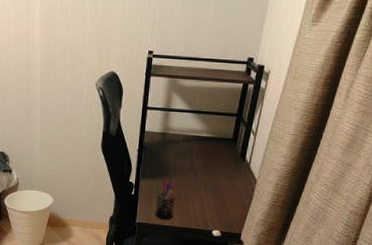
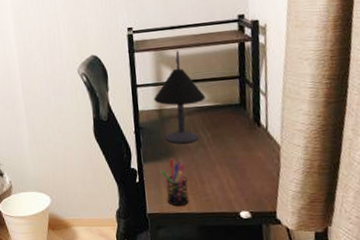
desk lamp: none [160,81,205,167] -> present [154,50,205,144]

